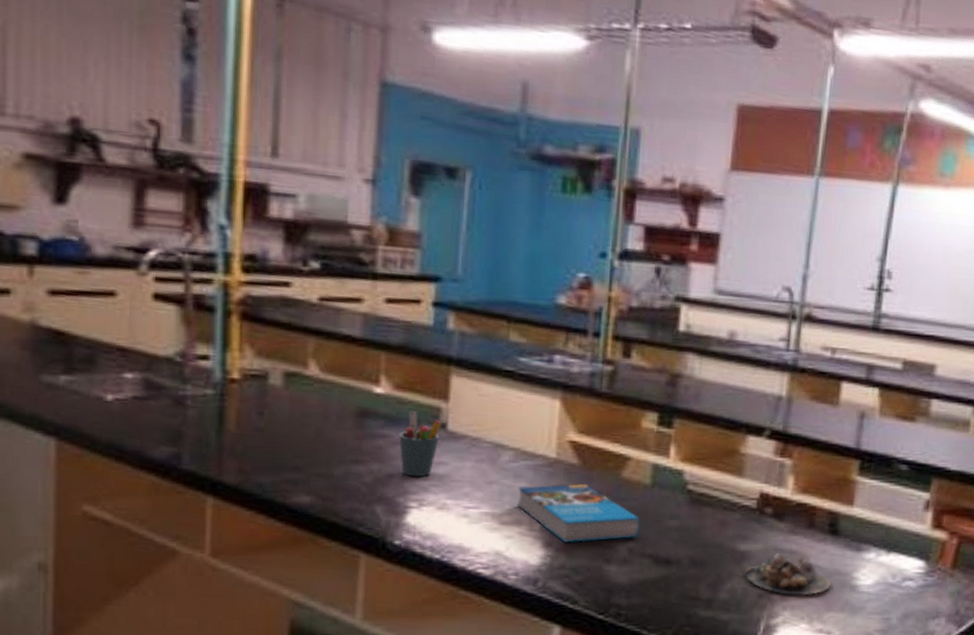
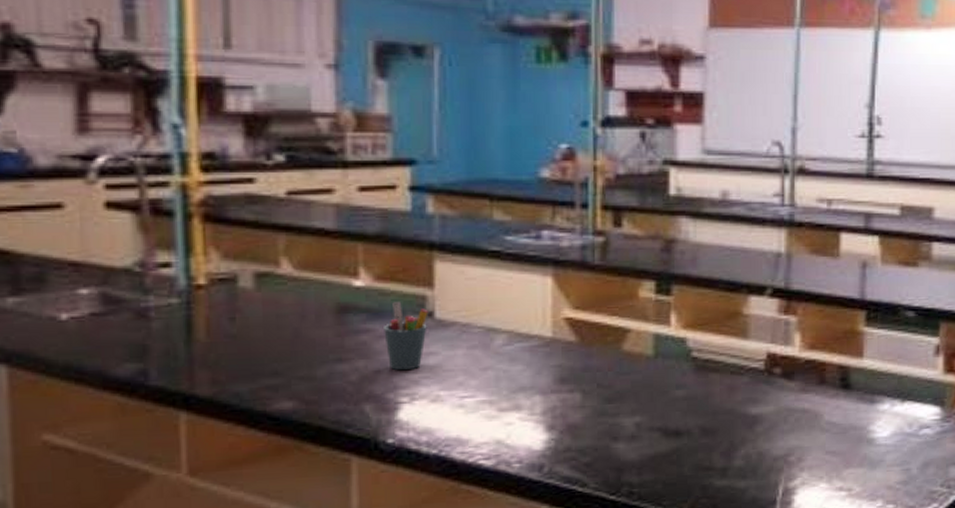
book: present [517,483,641,543] -> none [515,360,647,424]
mortar and pestle: present [745,553,831,596] -> none [759,413,848,456]

